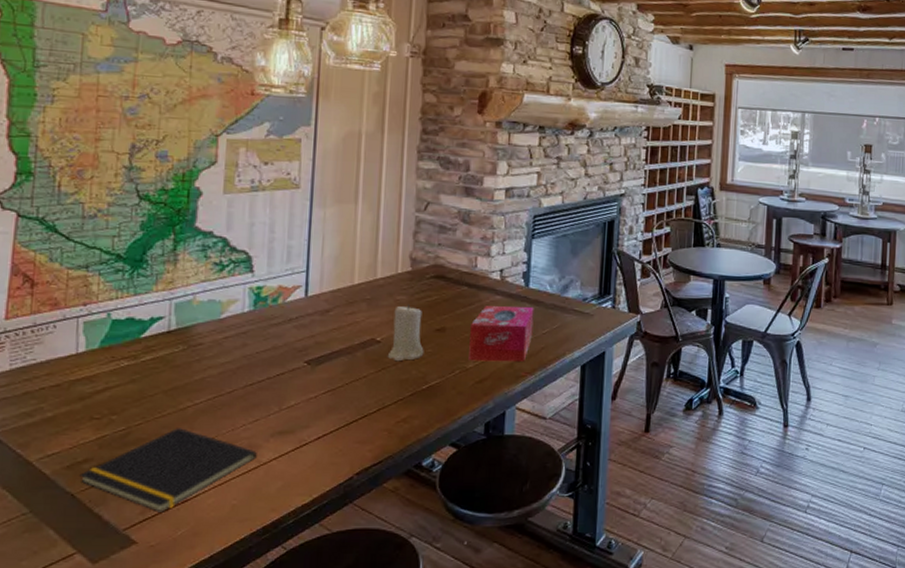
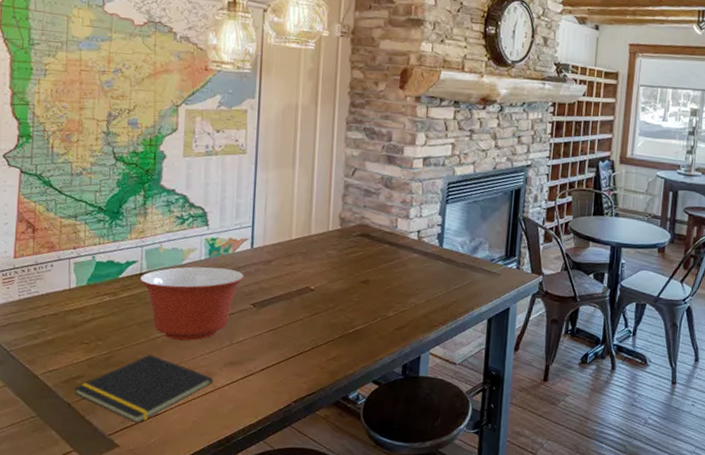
mixing bowl: none [166,320,296,410] -> present [139,266,244,341]
candle: present [387,304,424,361] -> none [319,258,351,307]
tissue box: present [468,306,534,362] -> none [389,262,447,313]

